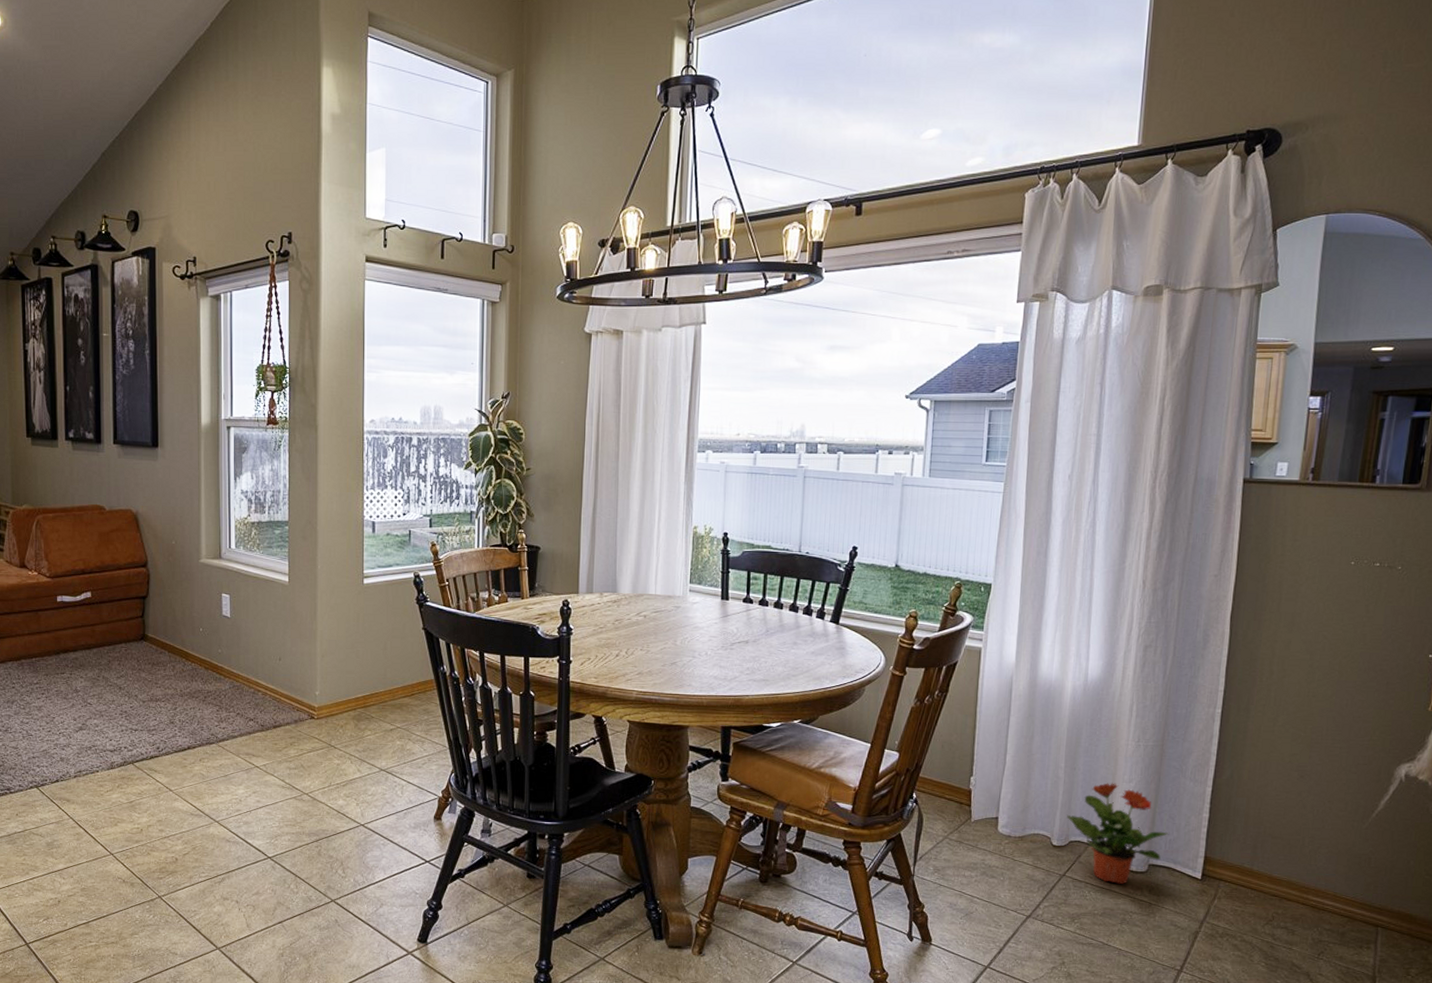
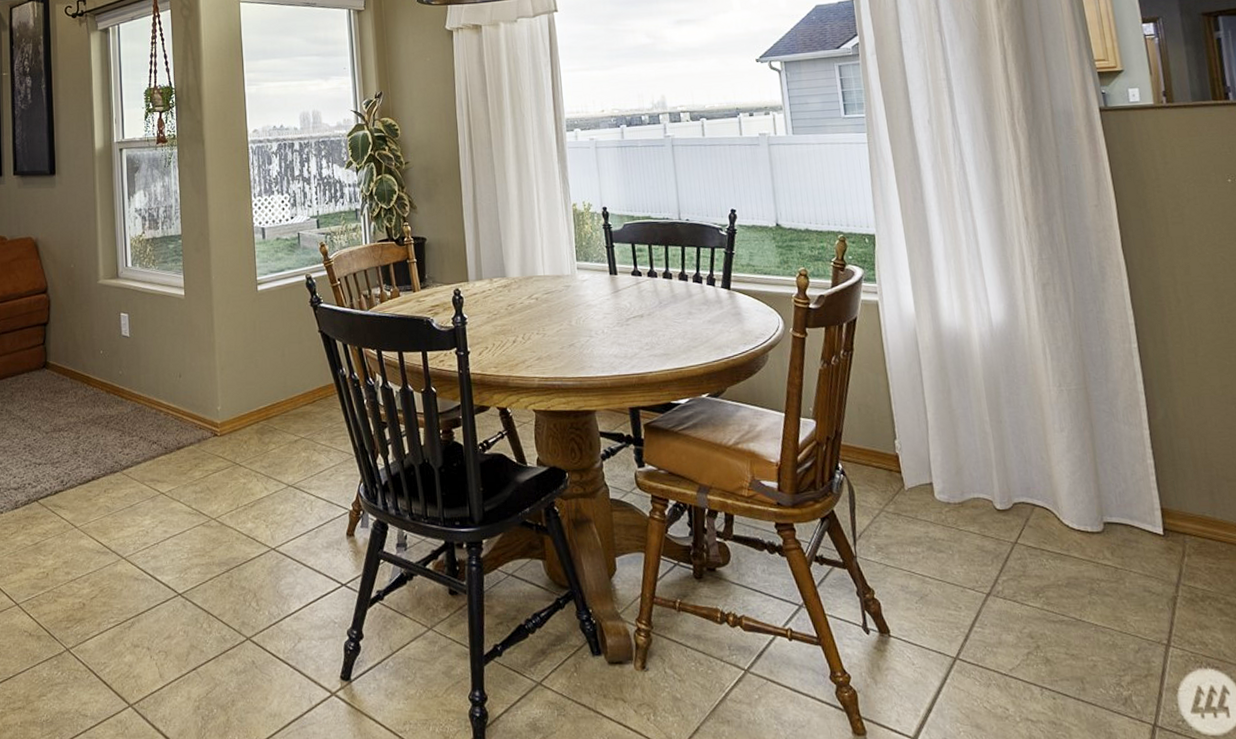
potted plant: present [1067,783,1169,884] -> none [1004,434,1117,548]

